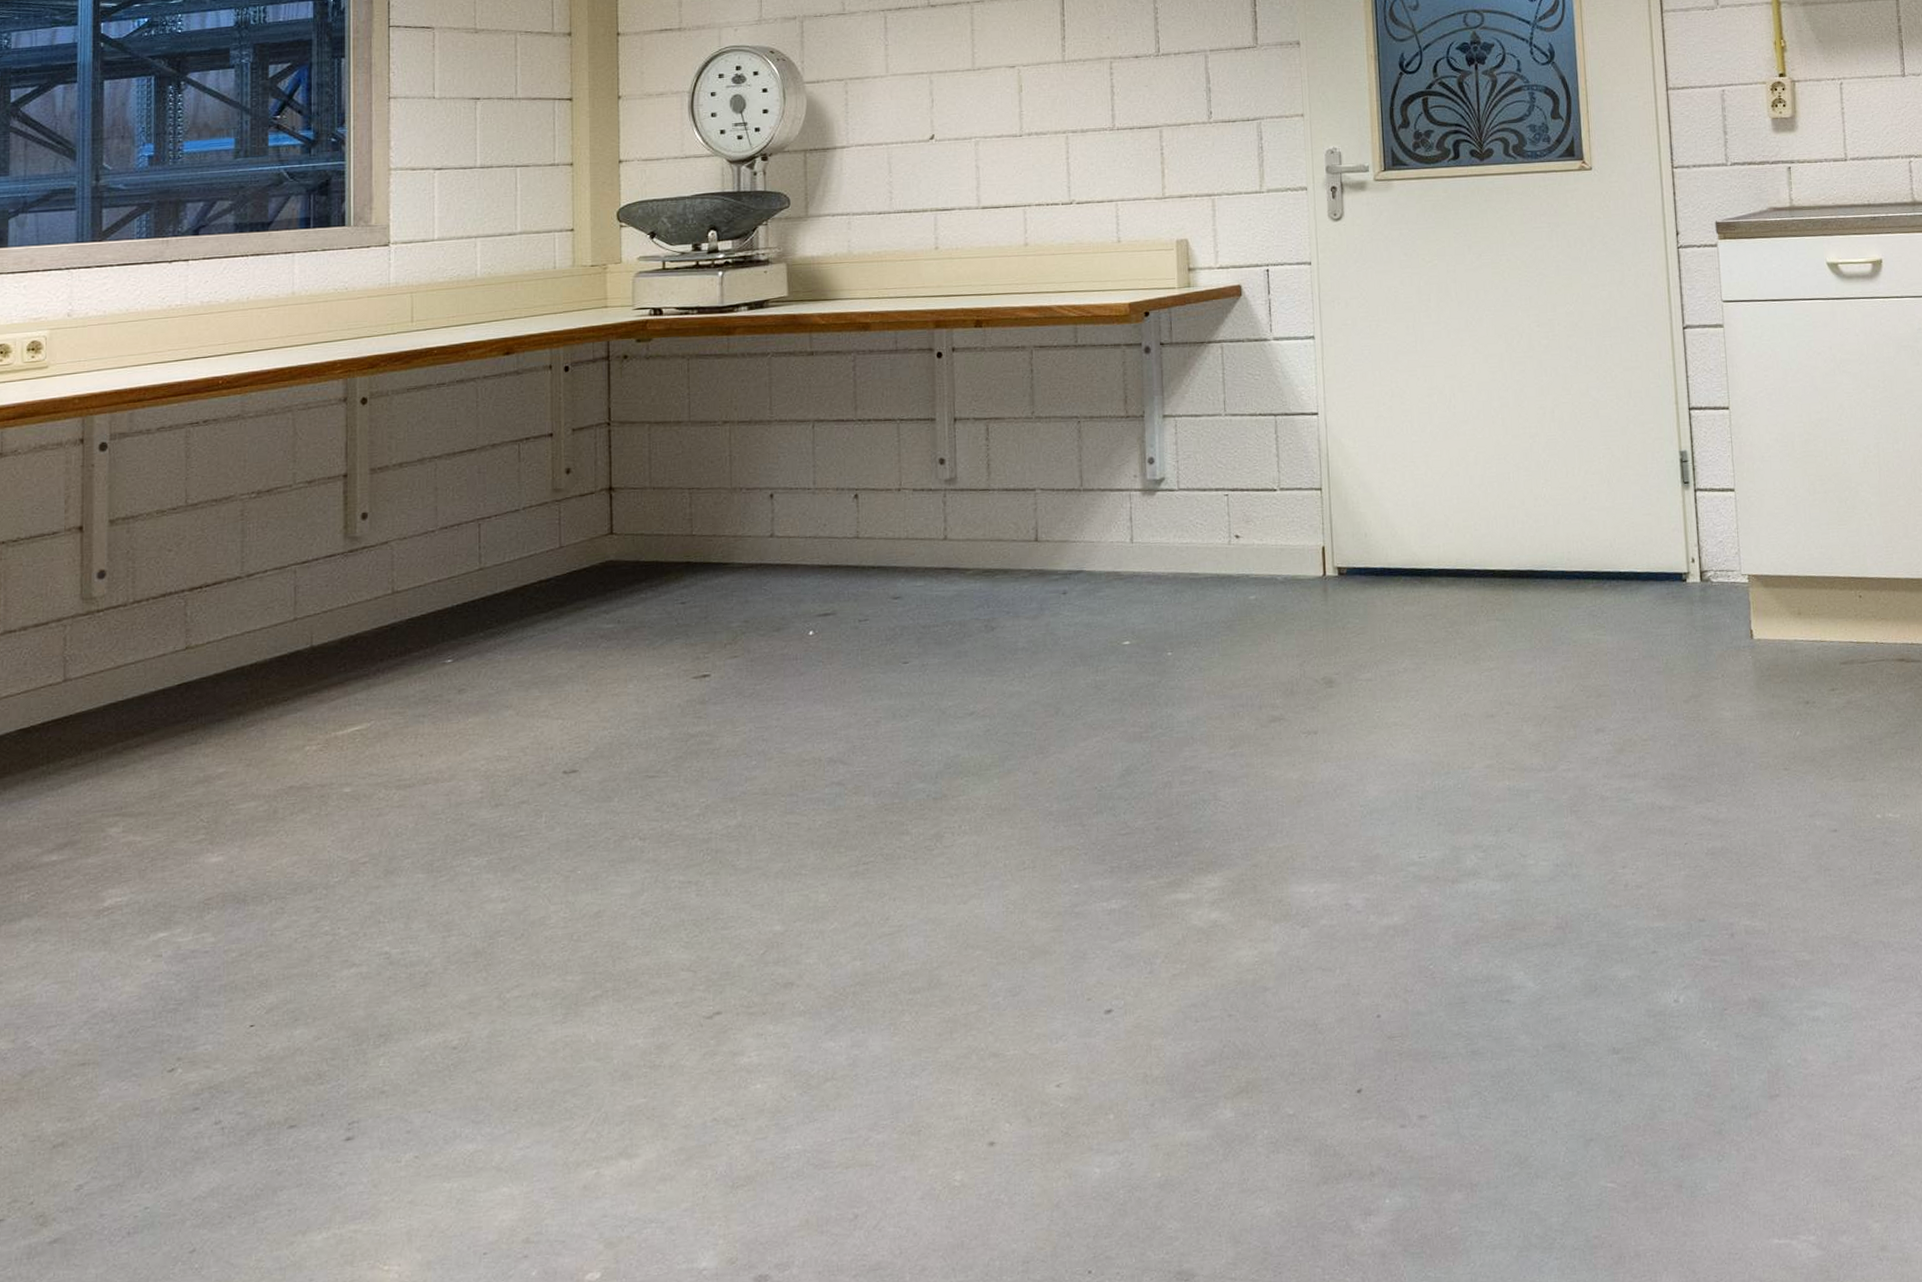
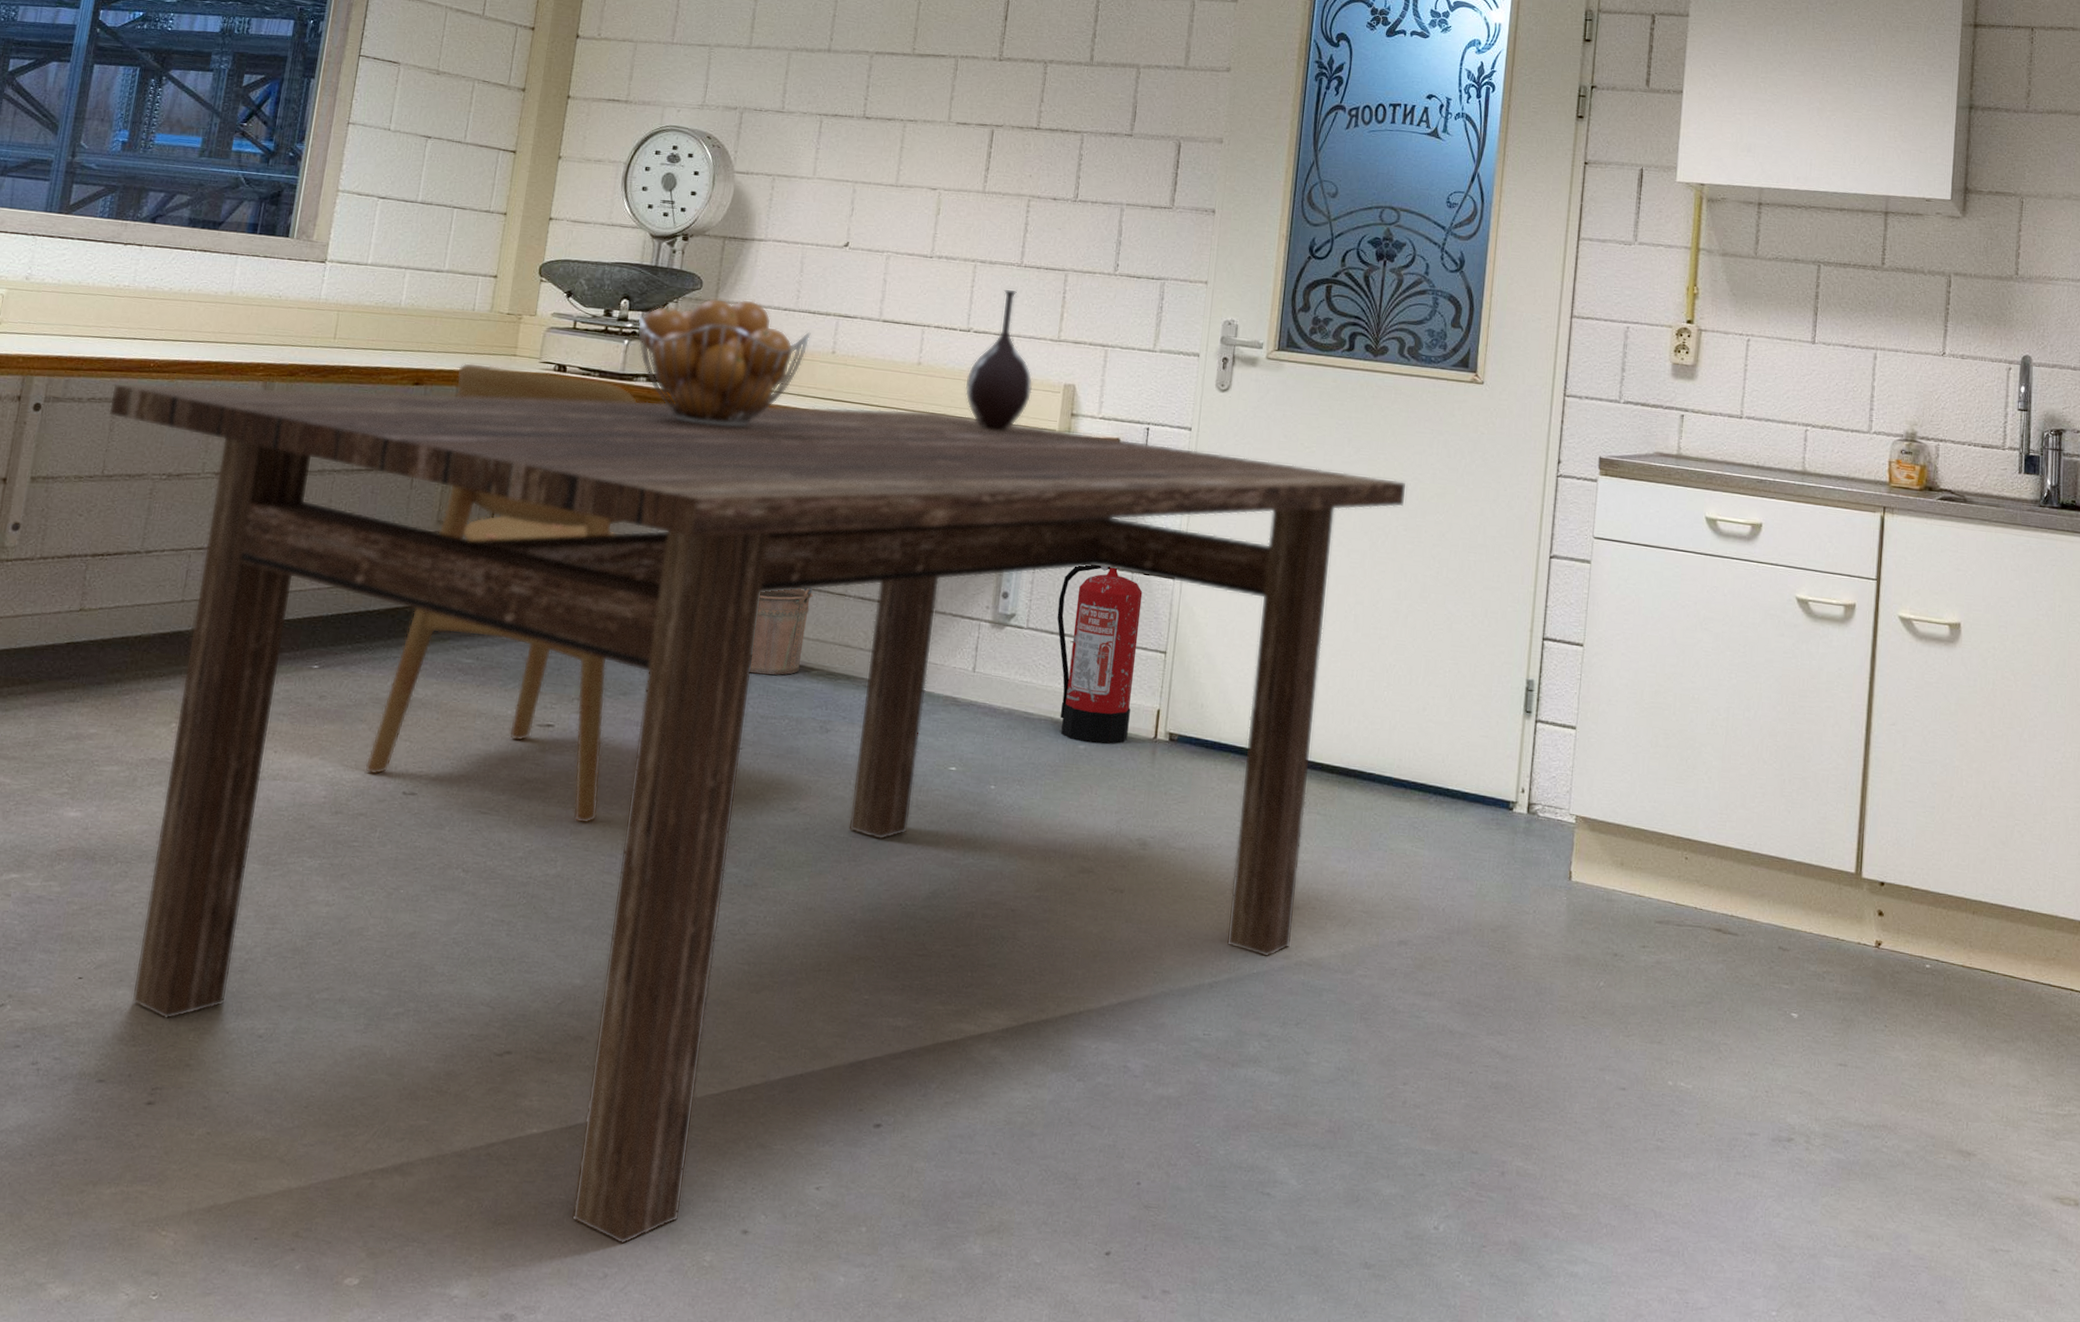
dining table: none [182,278,1533,1182] -> present [109,383,1405,1245]
dining chair: none [519,317,771,769] -> present [364,362,638,824]
fruit basket: none [728,210,911,345] -> present [637,298,811,428]
bucket: none [901,488,956,585] -> present [750,587,814,675]
vase: none [1076,154,1146,299] -> present [964,290,1033,431]
fire extinguisher: none [1205,413,1297,593] -> present [1057,564,1150,745]

